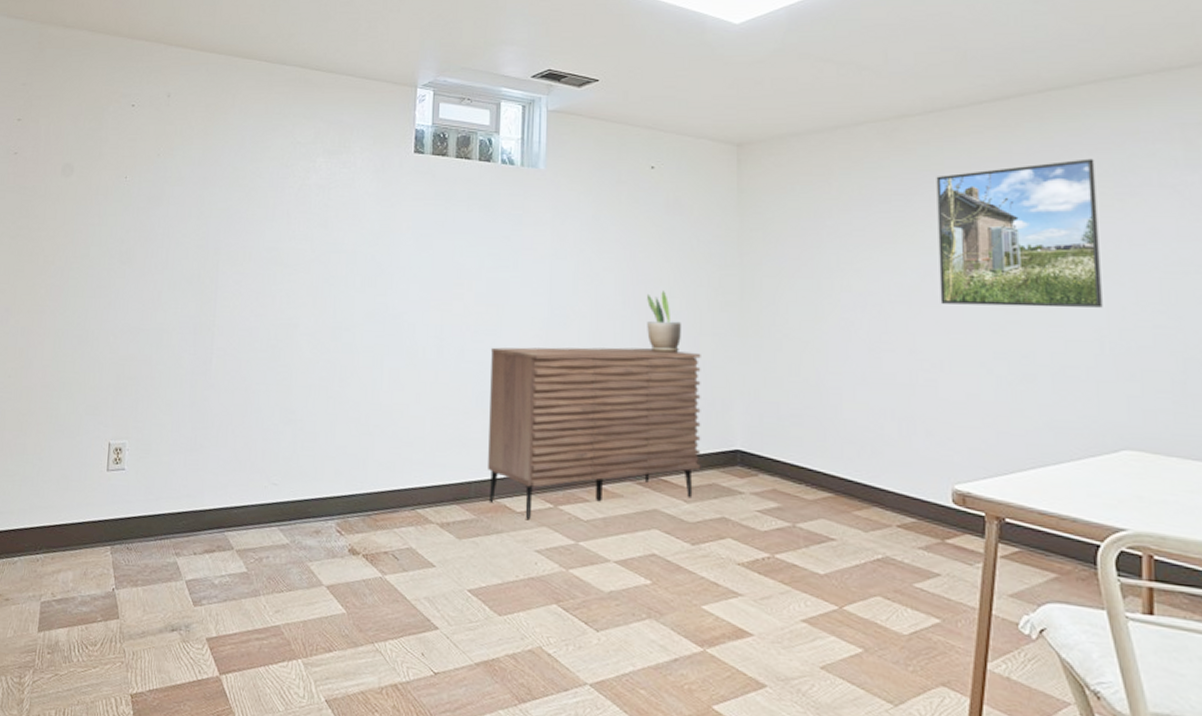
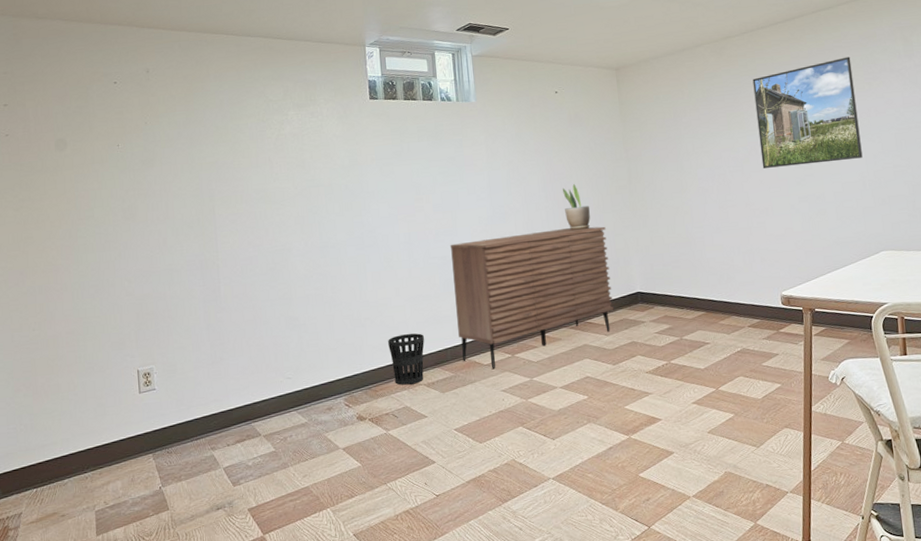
wastebasket: none [398,453,444,521] -> present [388,333,425,386]

